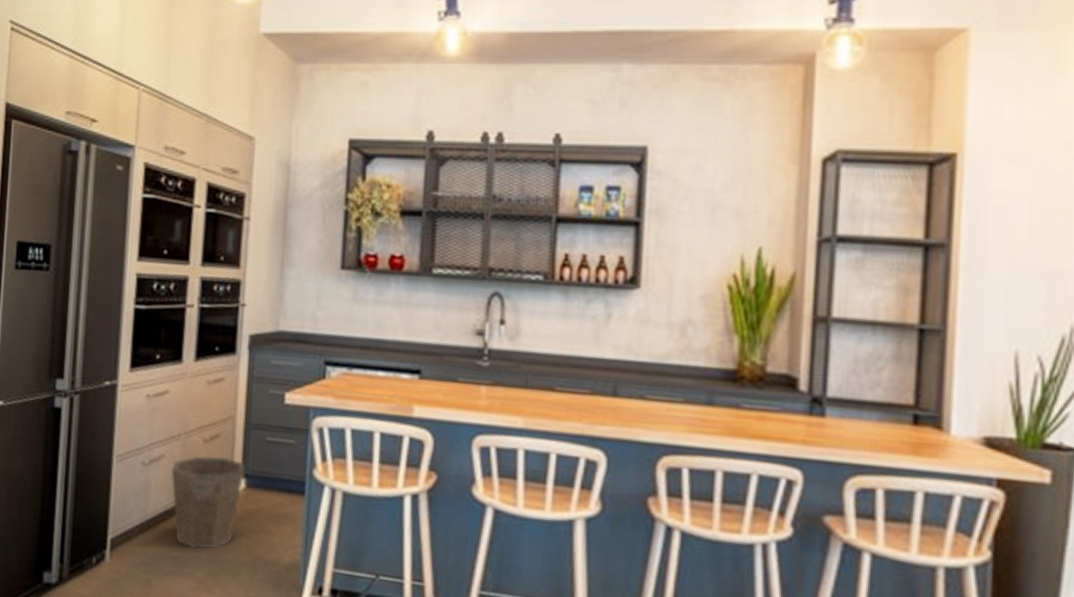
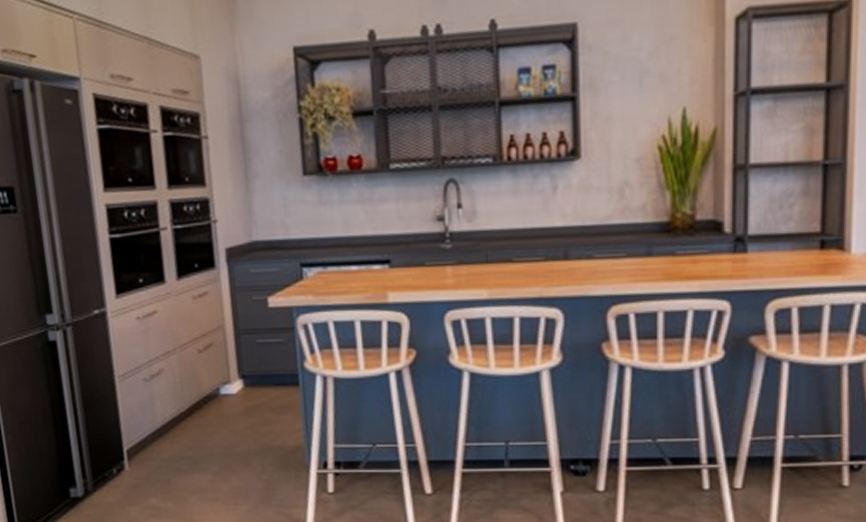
waste bin: present [171,456,246,550] -> none [172,363,242,448]

